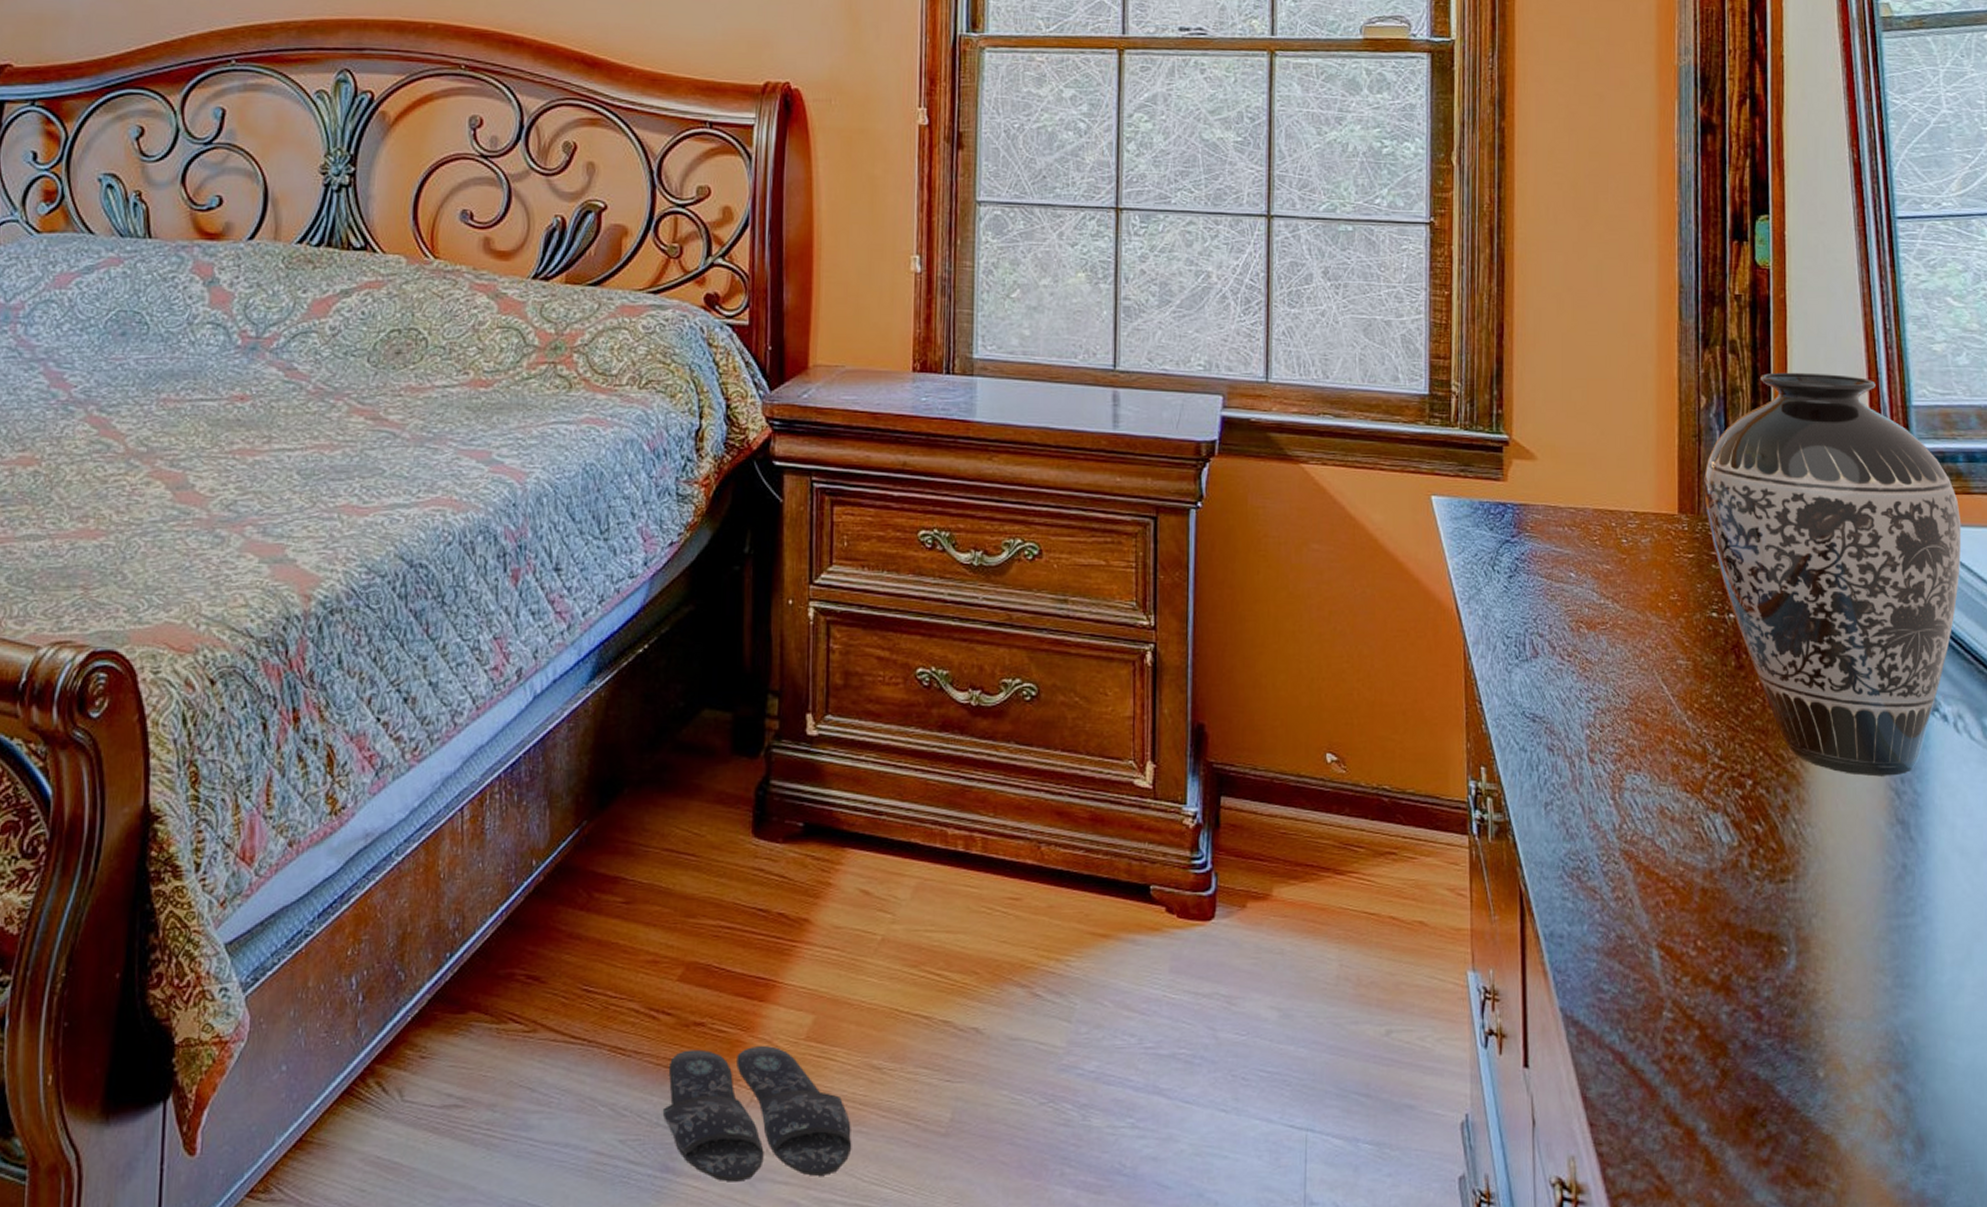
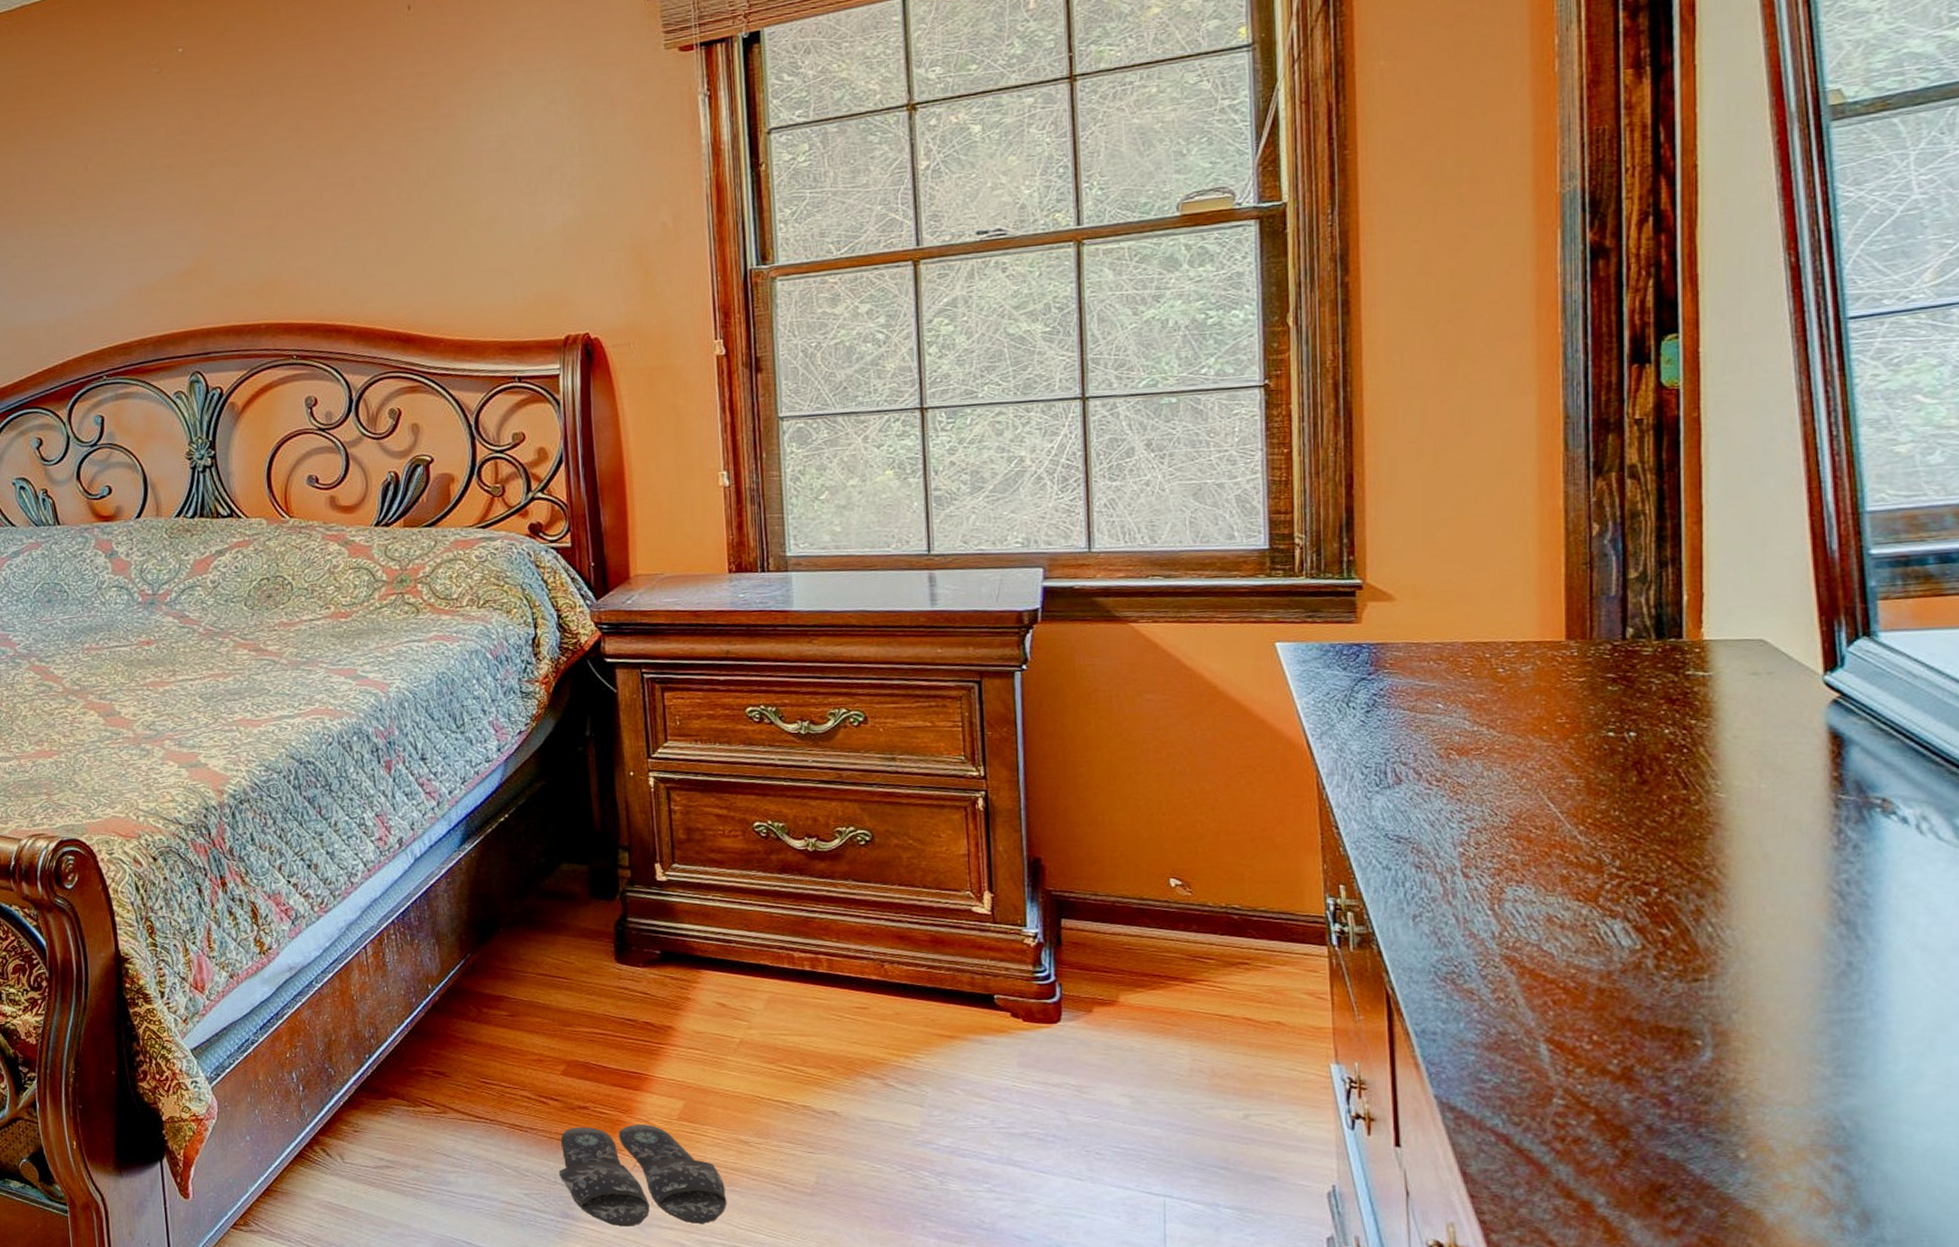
decorative vase: present [1704,372,1962,777] -> none [1597,487,1930,880]

